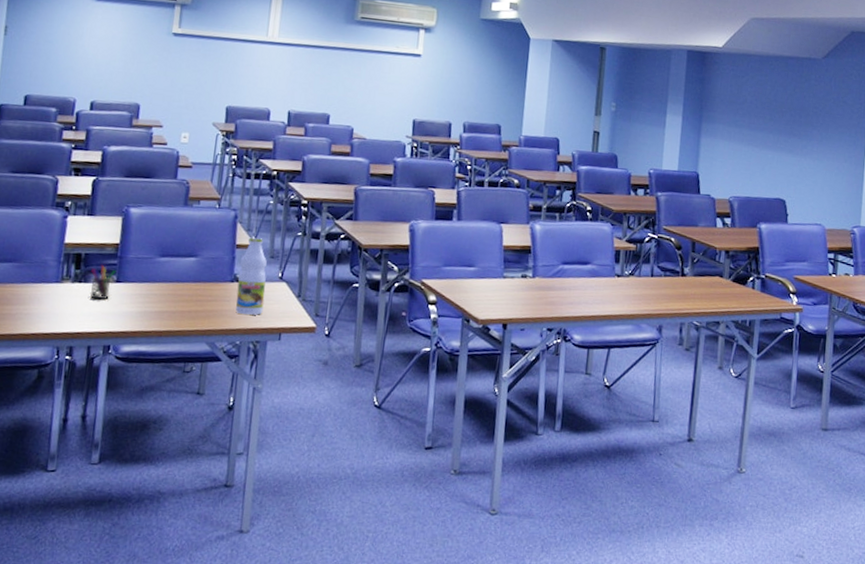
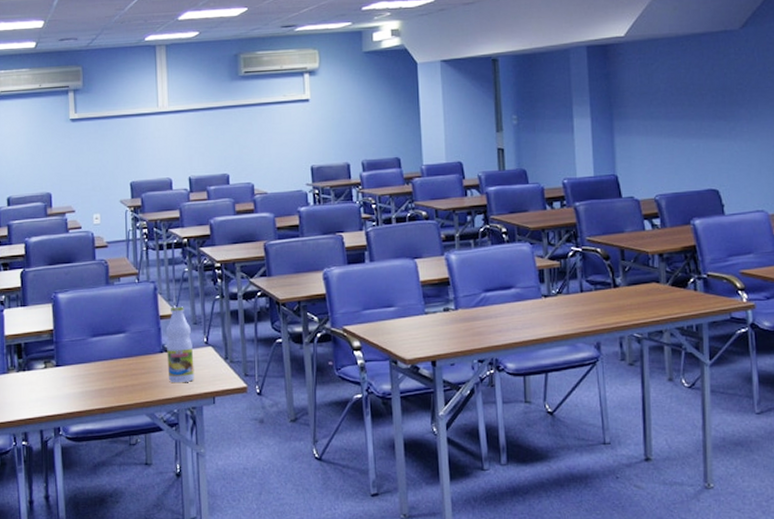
pen holder: present [90,265,117,300] -> none [32,352,55,385]

